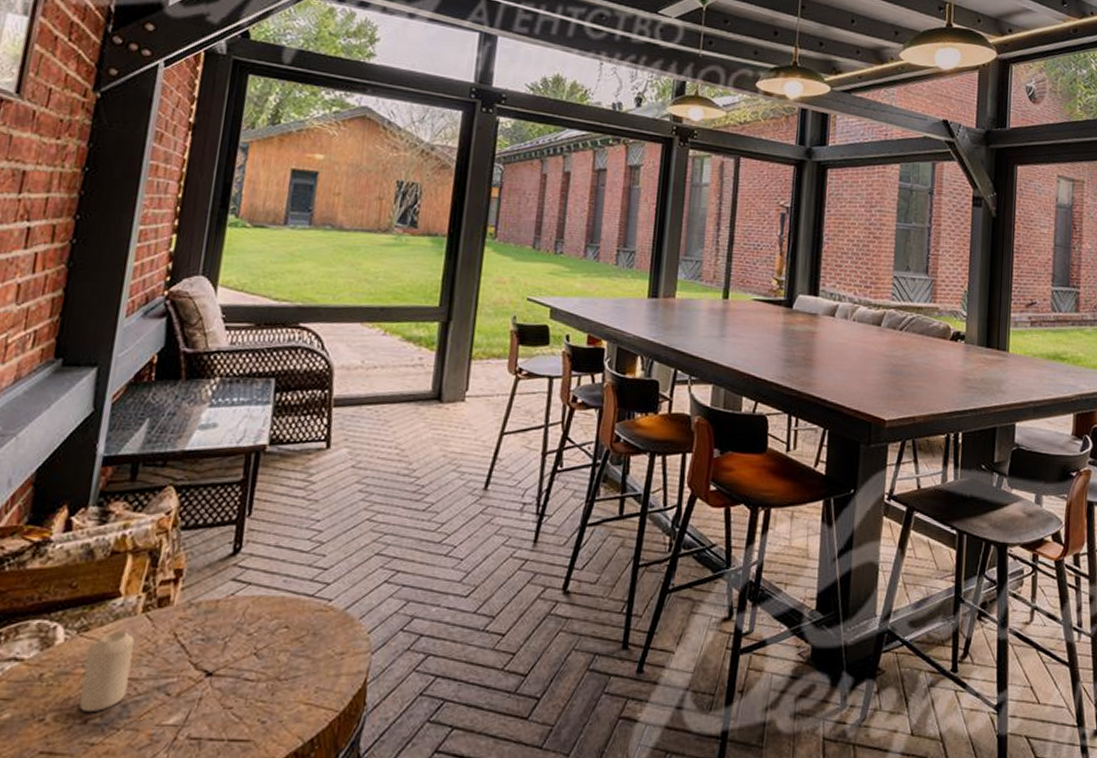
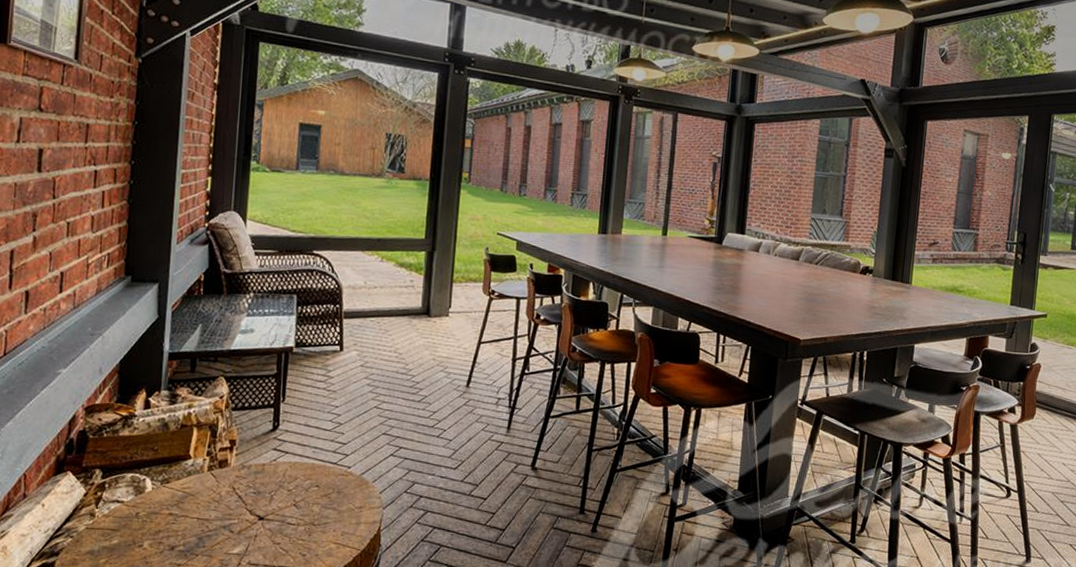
candle: present [79,631,135,711] -> none [167,484,204,541]

